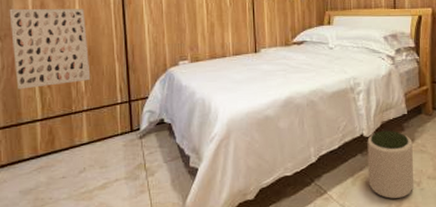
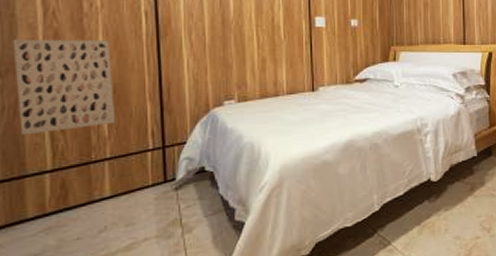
plant pot: present [367,130,413,199] -> none [435,174,483,247]

